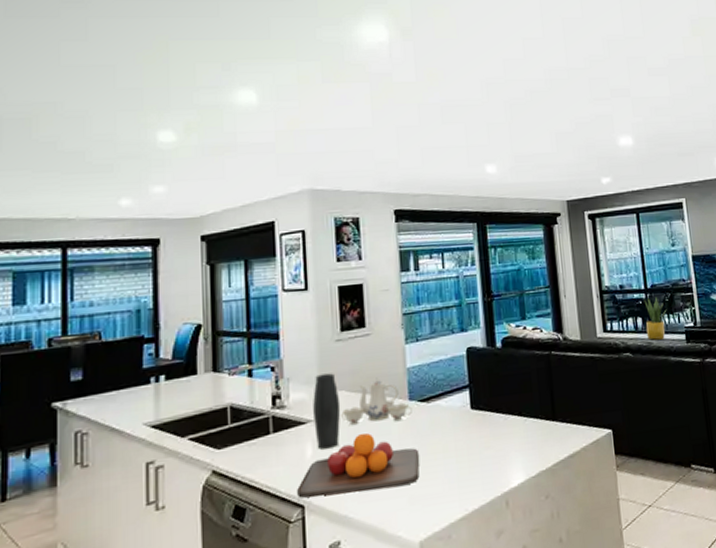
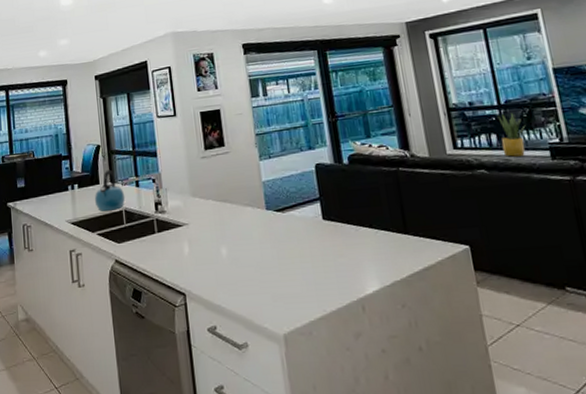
kettle: none [188,355,233,410] -> present [94,169,126,212]
chopping board: present [297,433,420,499] -> none [179,237,280,288]
vase: present [313,373,341,449] -> none [186,185,210,248]
tea set: present [341,377,412,426] -> none [210,189,270,230]

